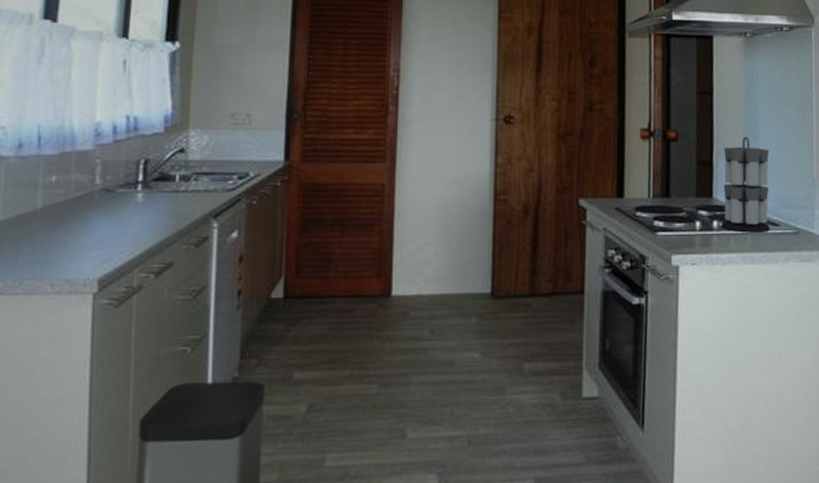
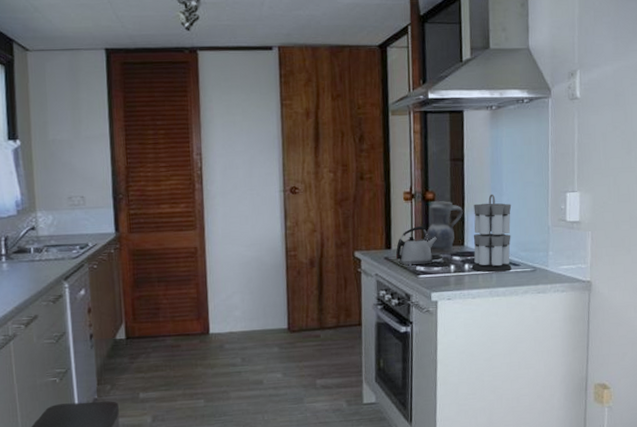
kettle: none [629,171,681,220] -> present [395,226,438,266]
ceramic jug: none [666,142,711,206] -> present [425,201,463,254]

